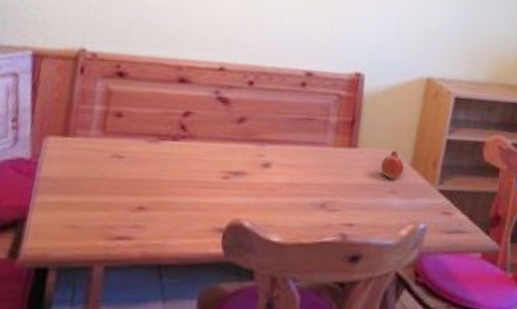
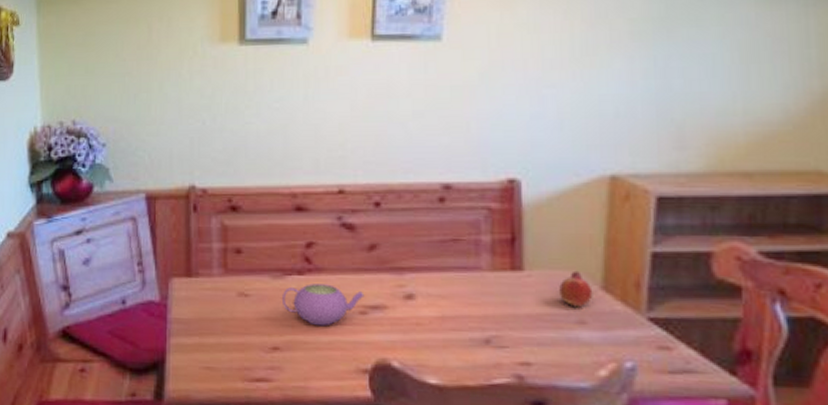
teapot: none [154,149,229,189] -> present [283,284,365,326]

